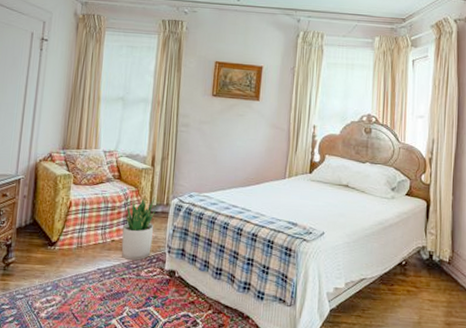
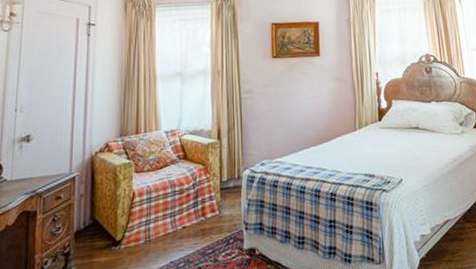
planter: present [121,197,156,260] -> none [194,171,227,246]

